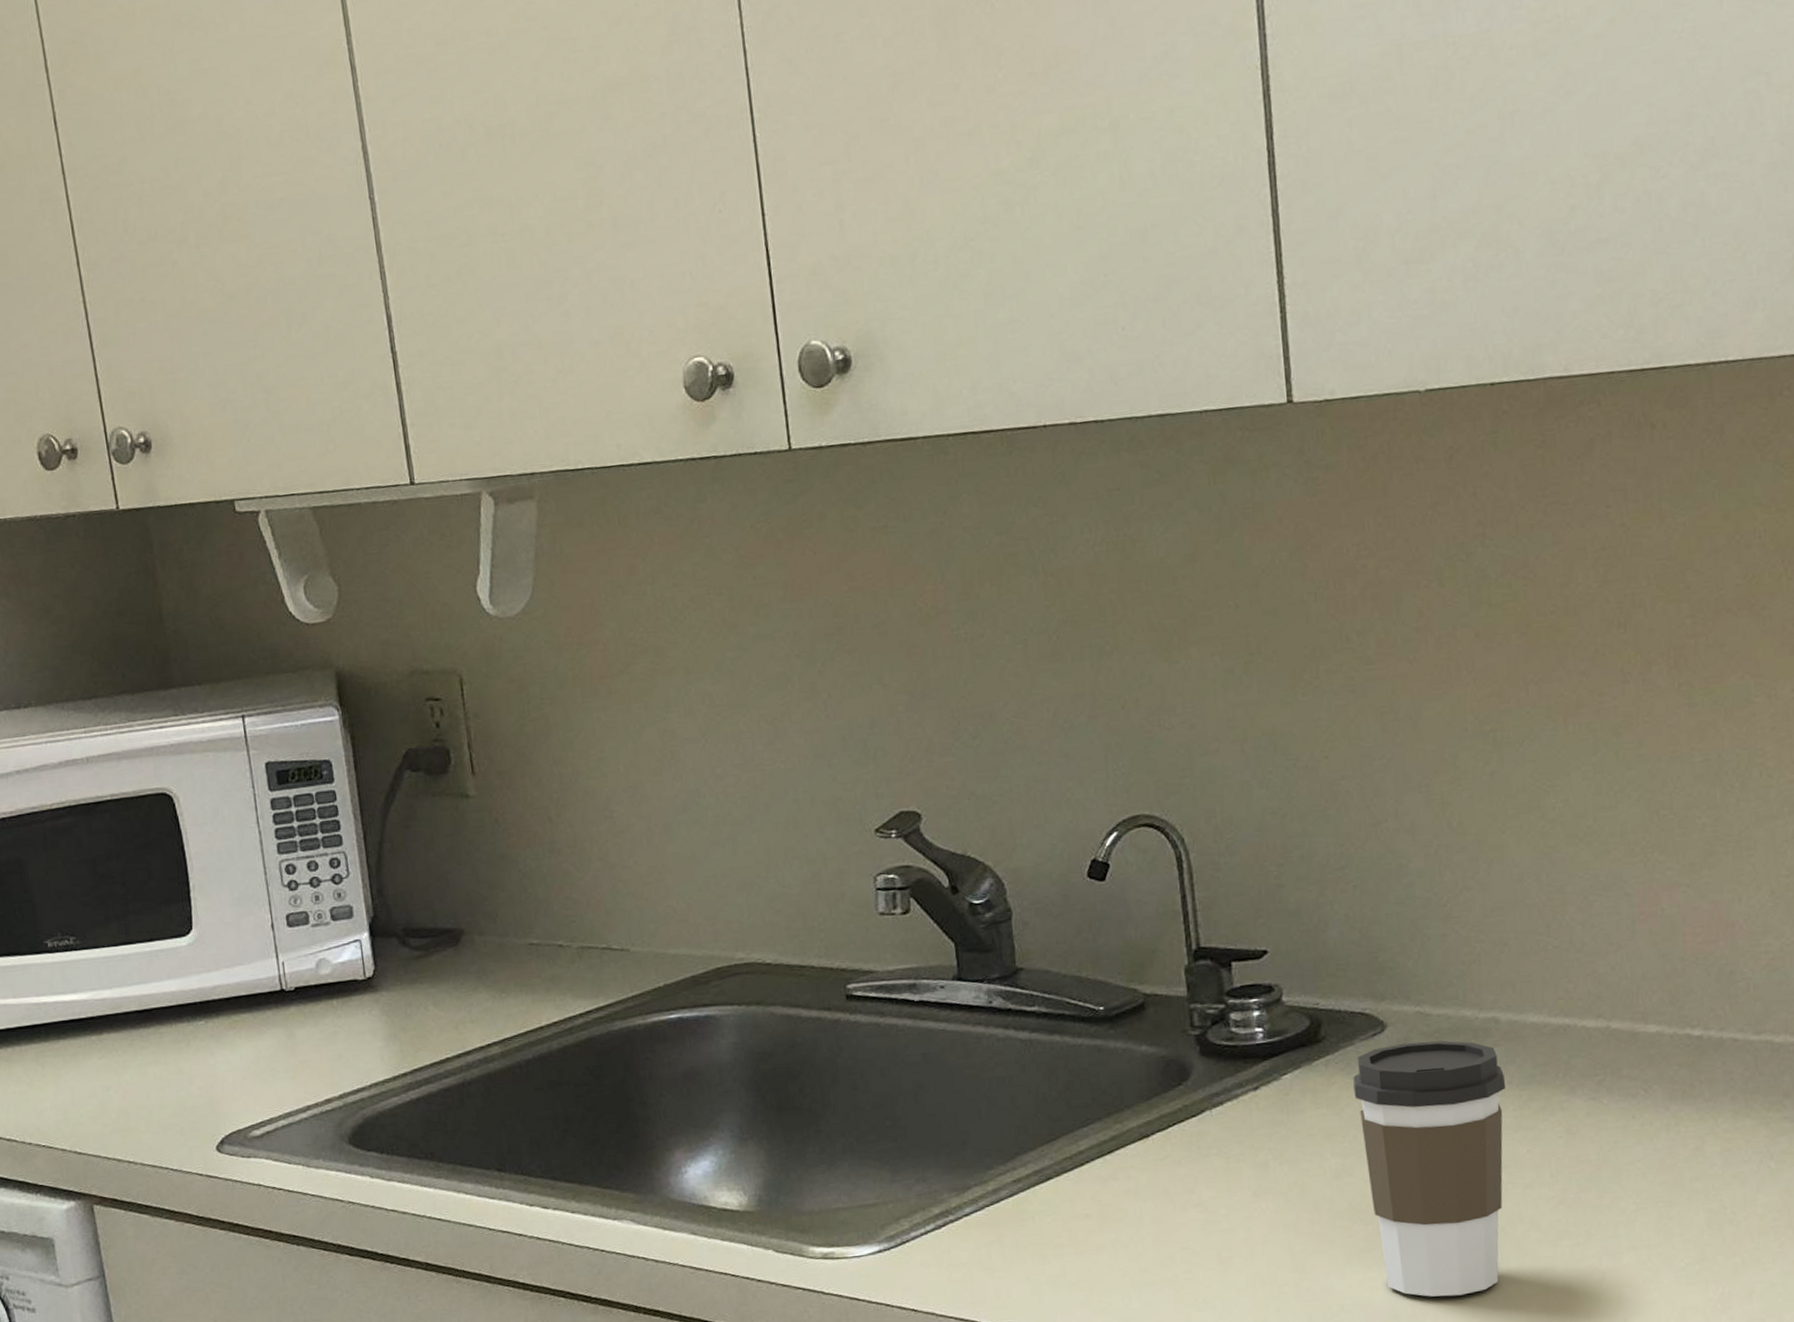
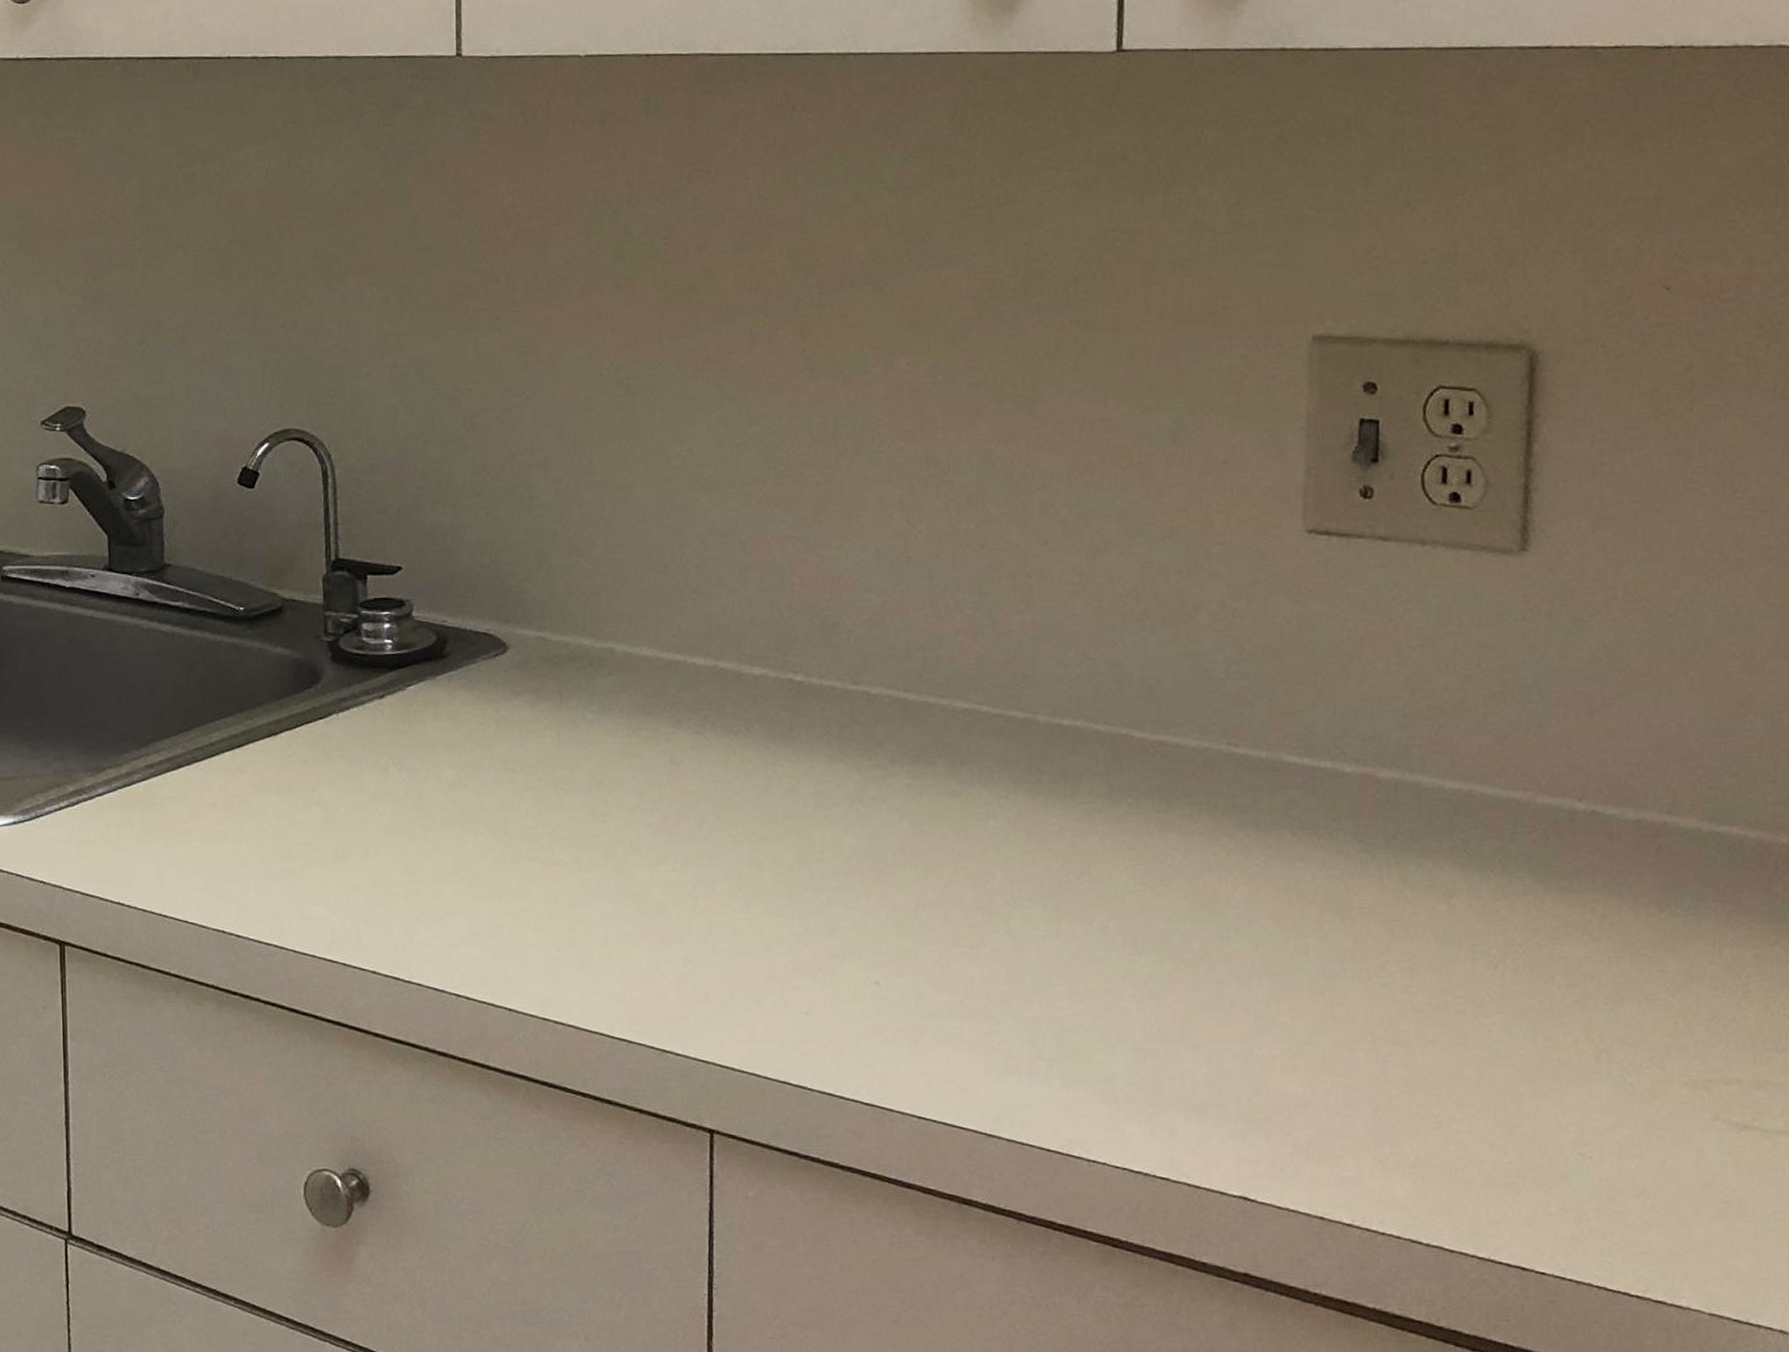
coffee cup: present [1353,1040,1506,1297] -> none [474,665,617,910]

